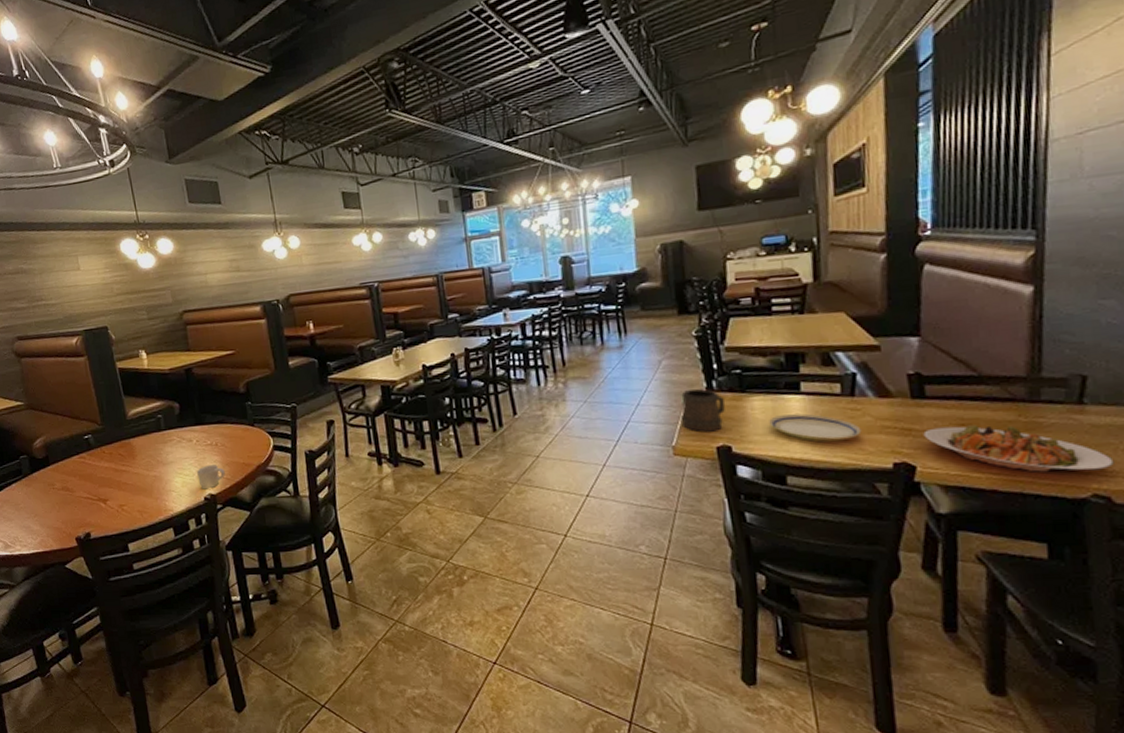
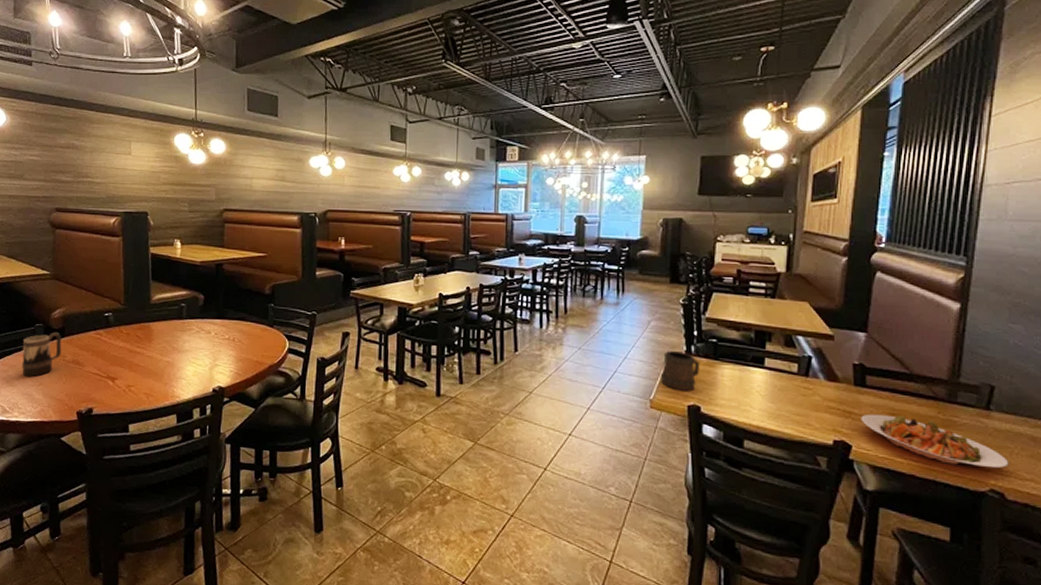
beer mug: none [11,461,50,510] -> present [22,331,62,377]
mug: present [197,465,225,490] -> none [210,358,237,382]
plate: present [769,413,862,443] -> none [735,384,811,415]

